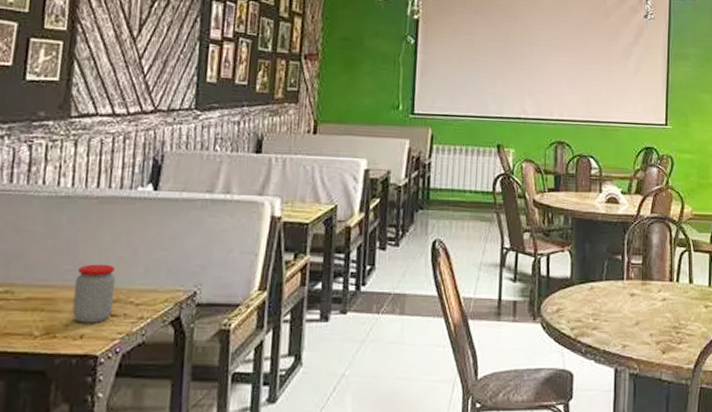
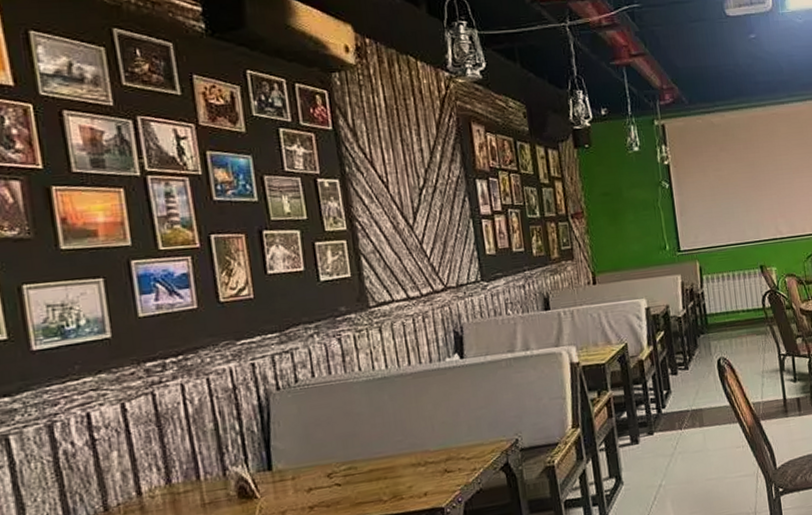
jar: present [72,264,116,323] -> none [409,429,448,483]

